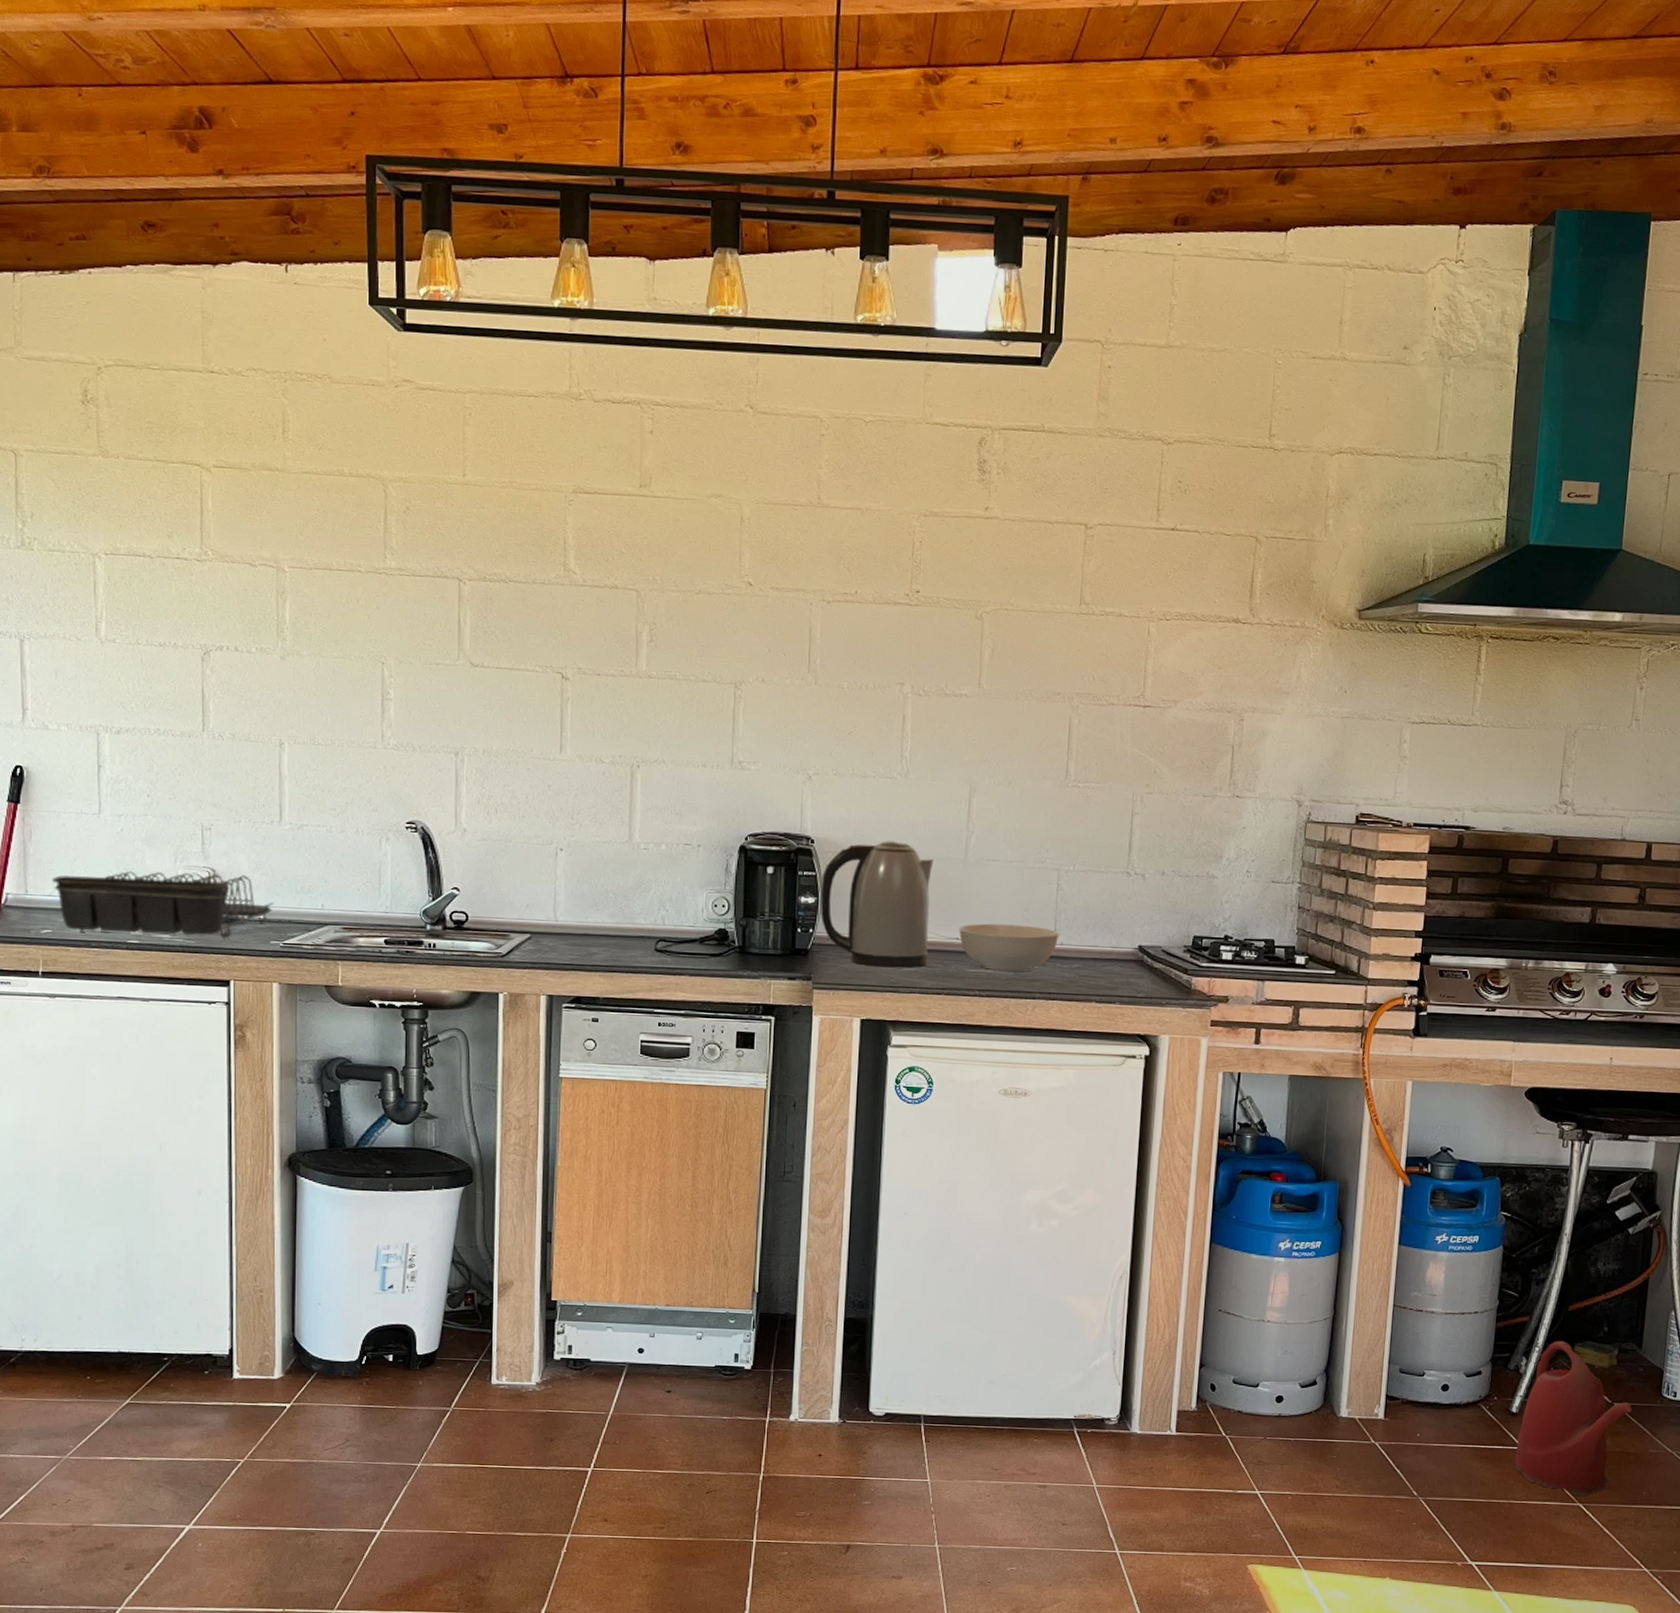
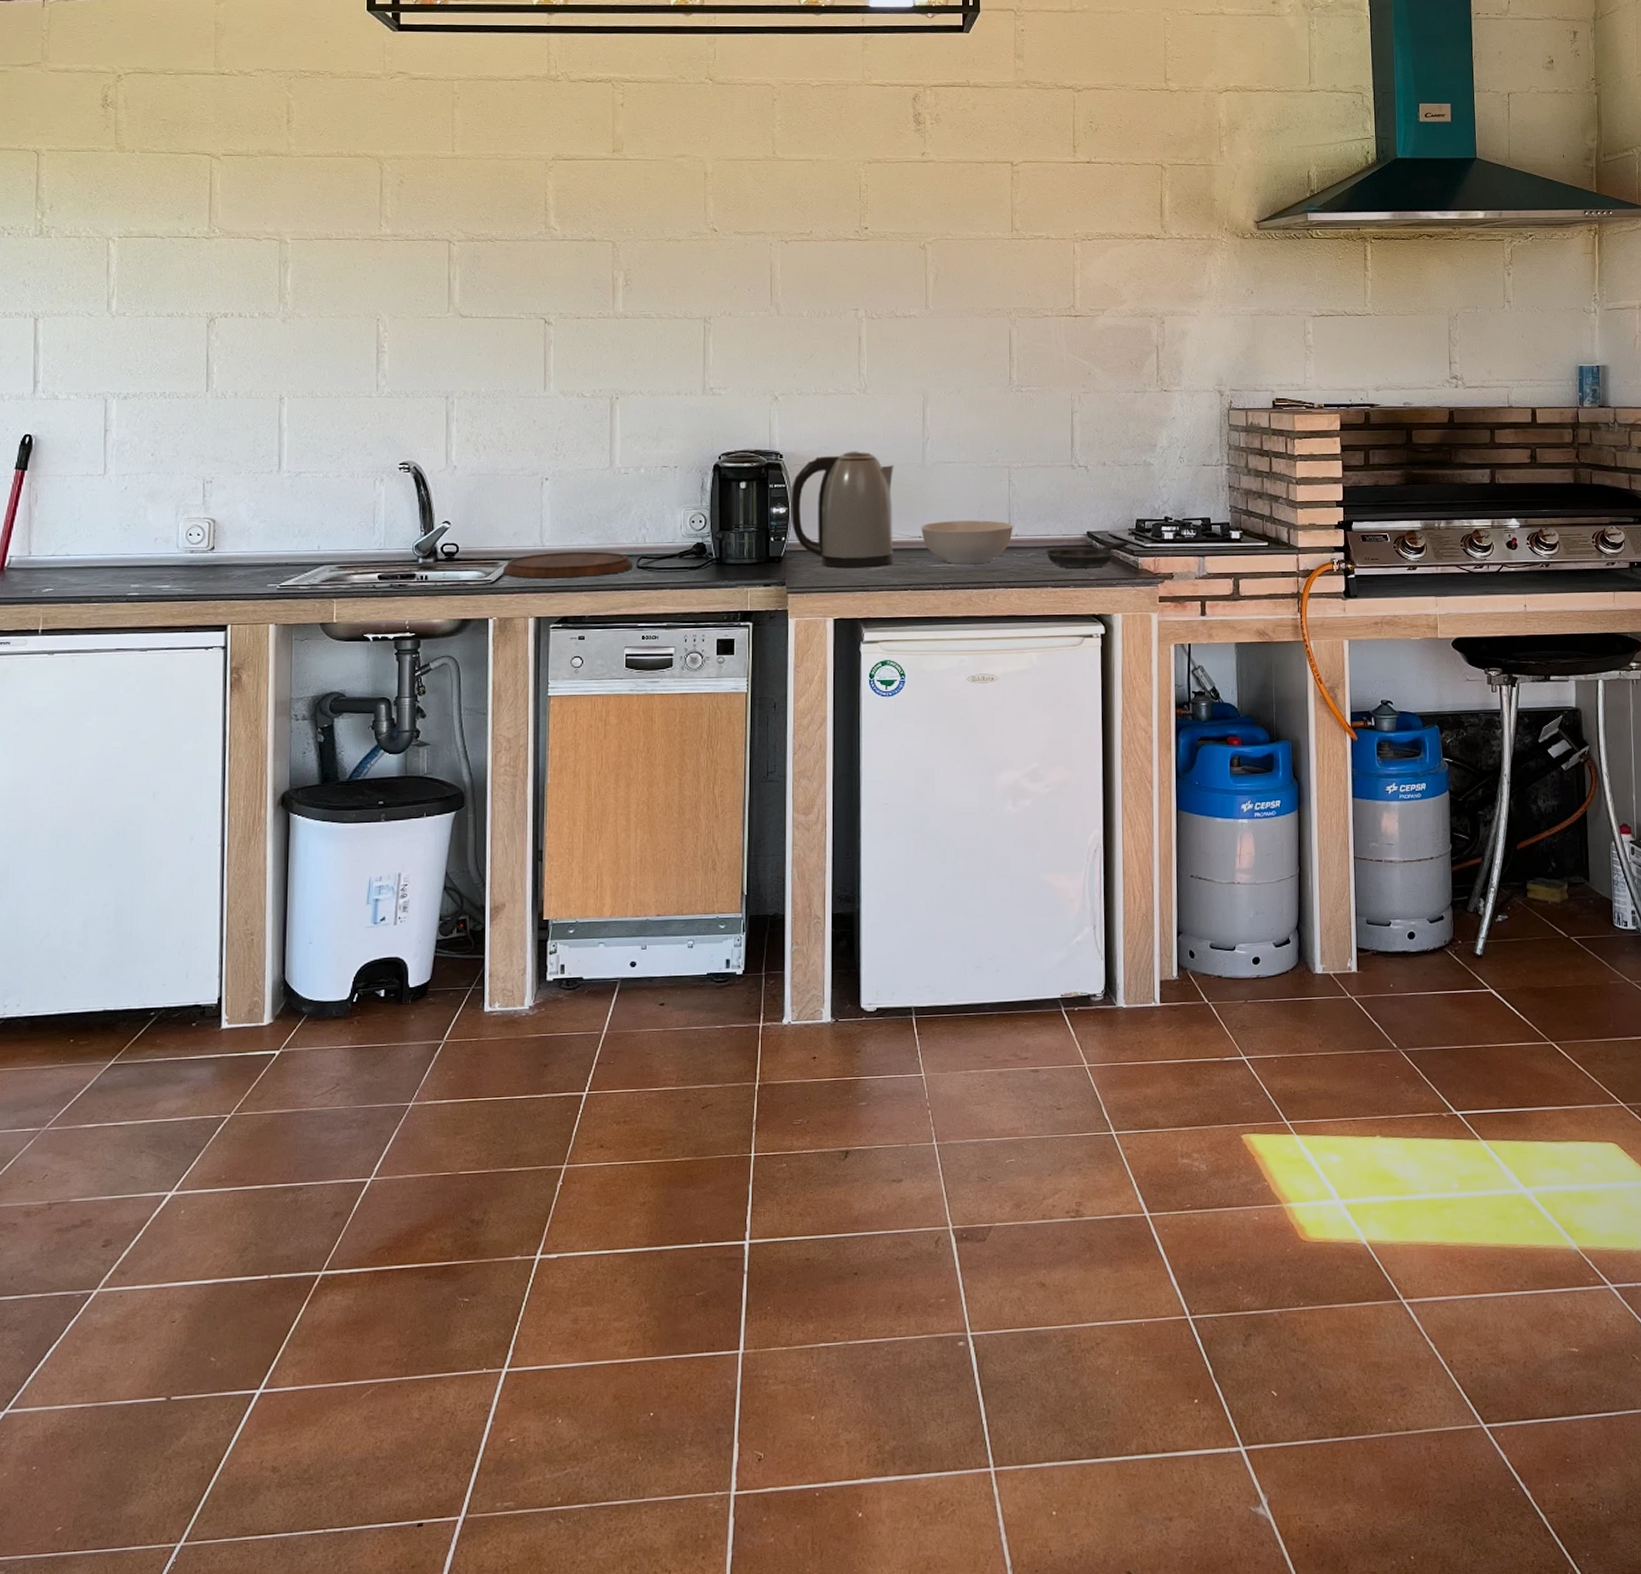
dish rack: present [52,871,274,938] -> none [56,523,271,587]
cutting board: none [515,928,650,957] -> present [503,551,632,579]
frying pan: none [1091,958,1184,985] -> present [1045,541,1130,569]
watering can: present [1515,1341,1632,1497] -> none [1485,880,1588,1035]

